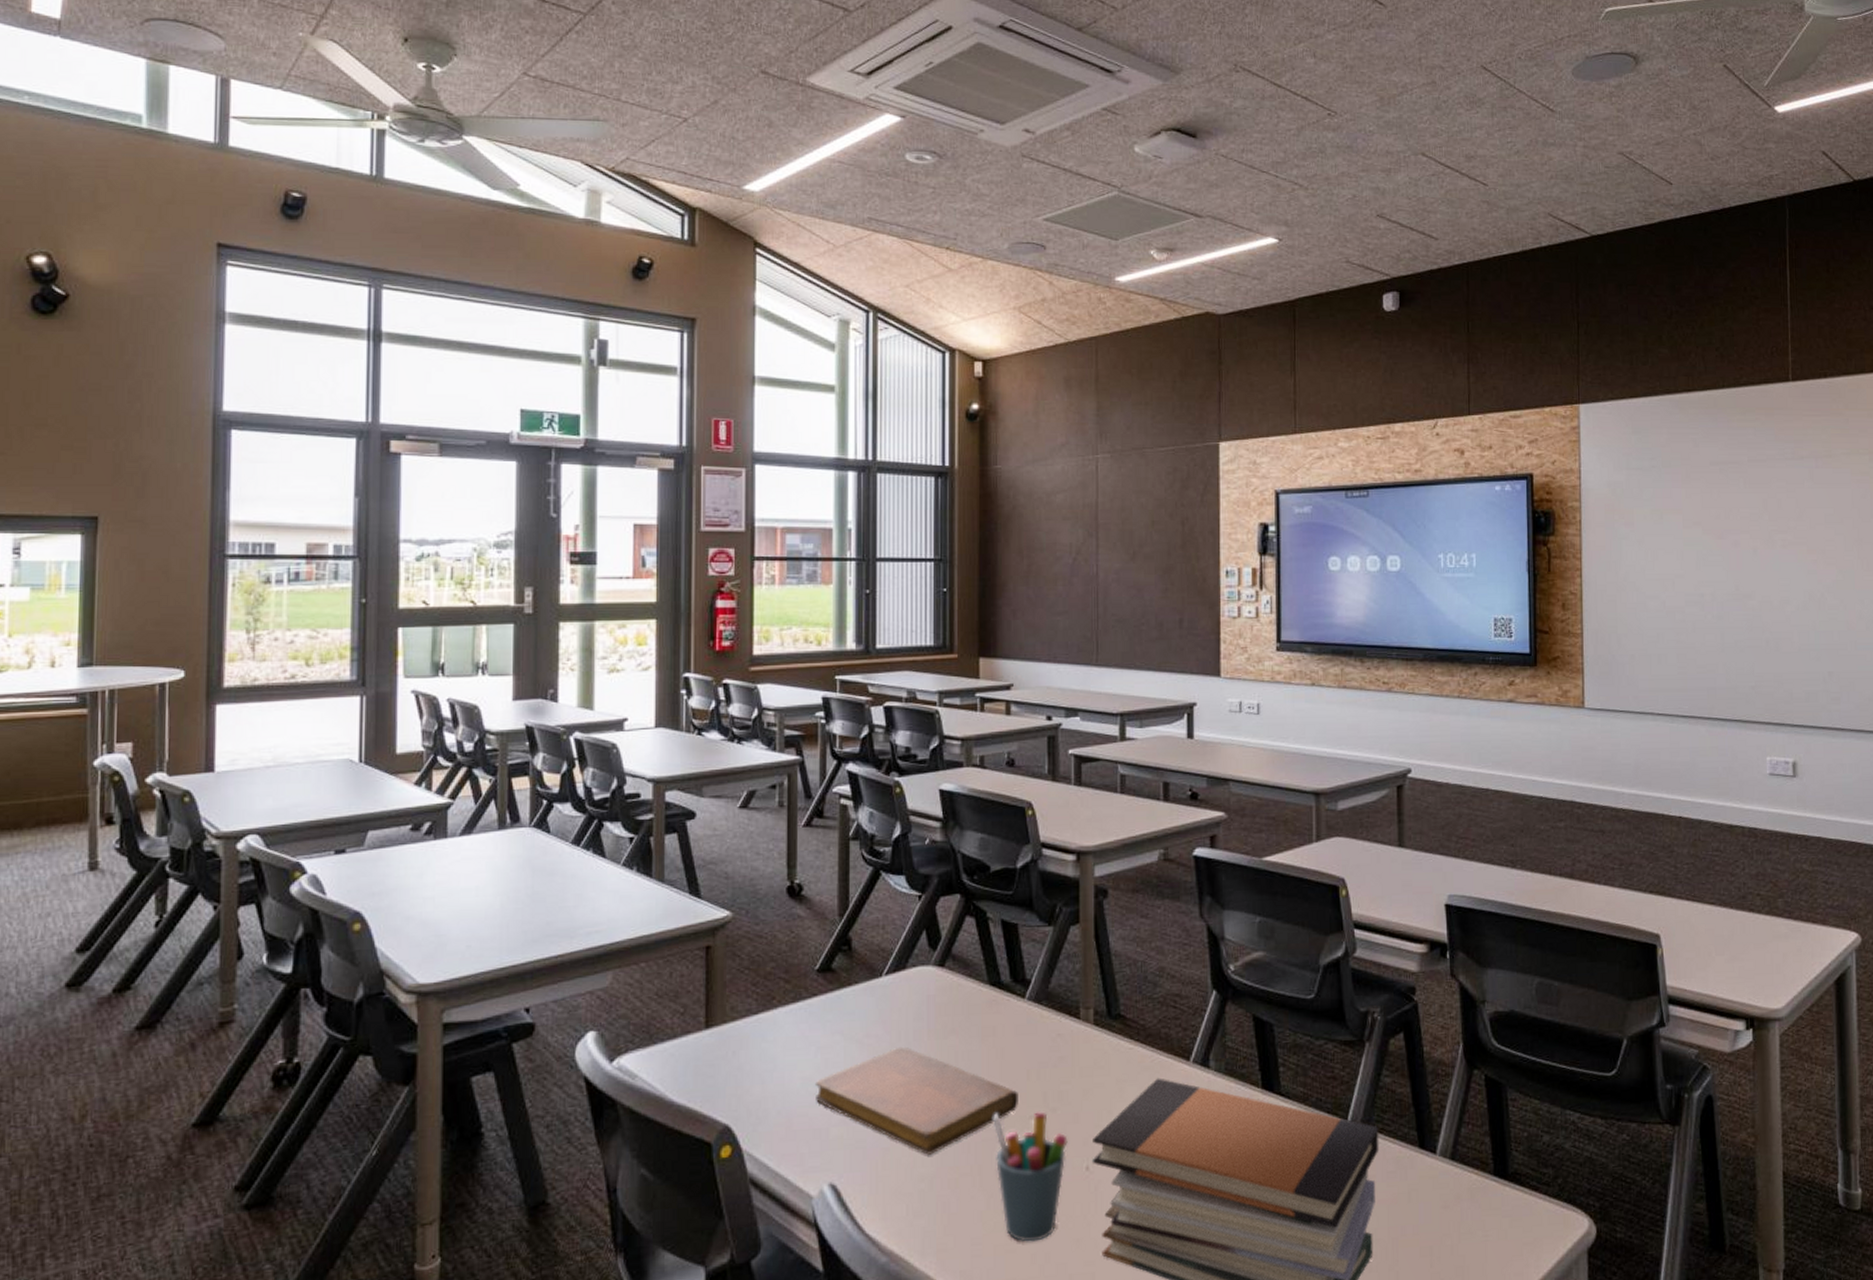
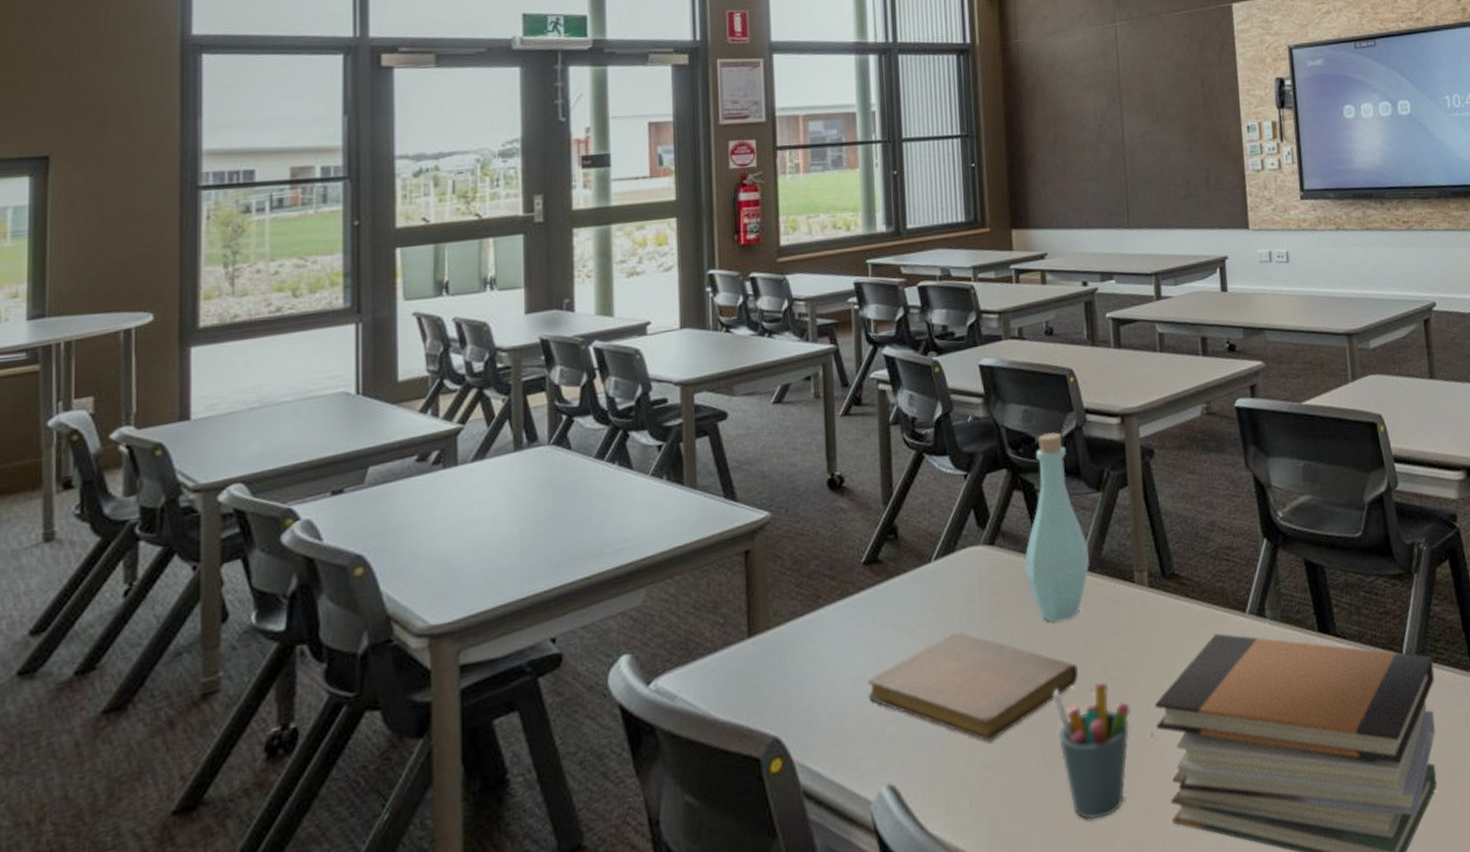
bottle: none [973,862,1036,1048] -> present [1024,432,1089,622]

